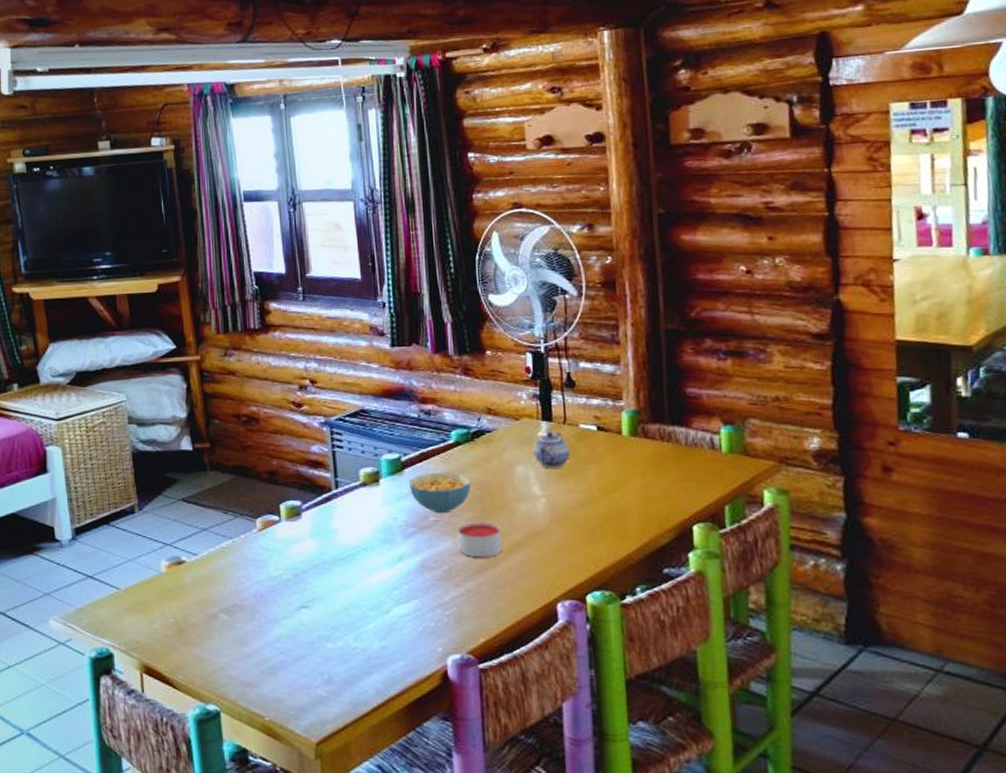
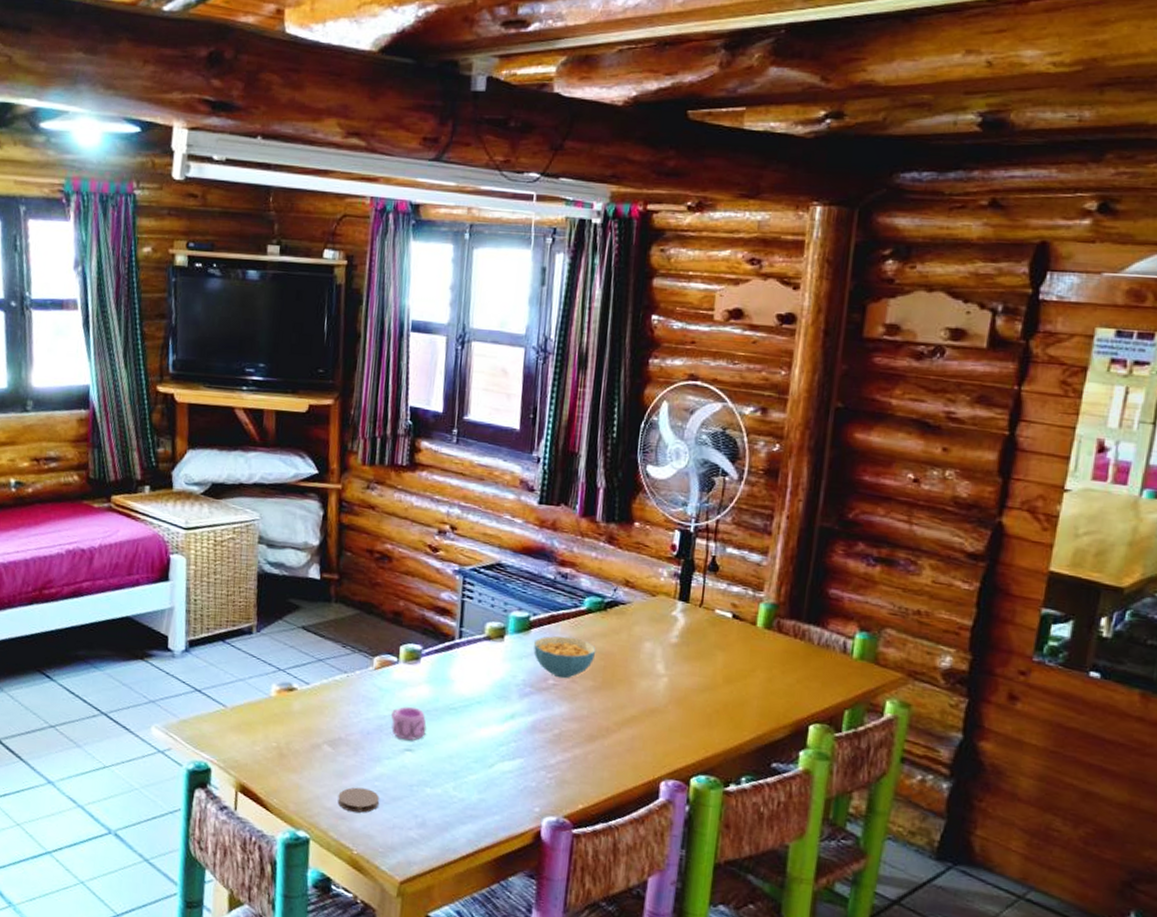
coaster: none [242,652,284,677] -> present [337,787,380,813]
mug: none [282,563,318,598] -> present [391,706,427,741]
candle: present [458,522,502,558] -> none [573,691,619,728]
teapot: present [533,431,570,468] -> none [663,612,702,650]

